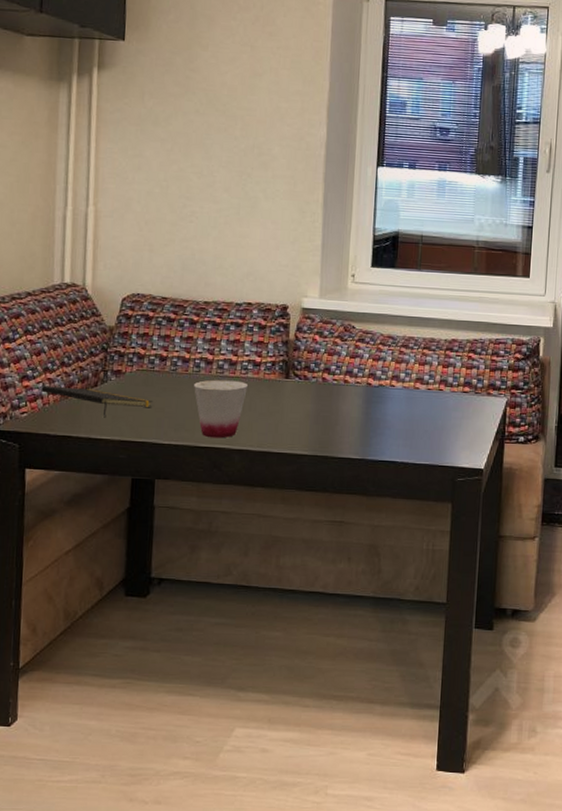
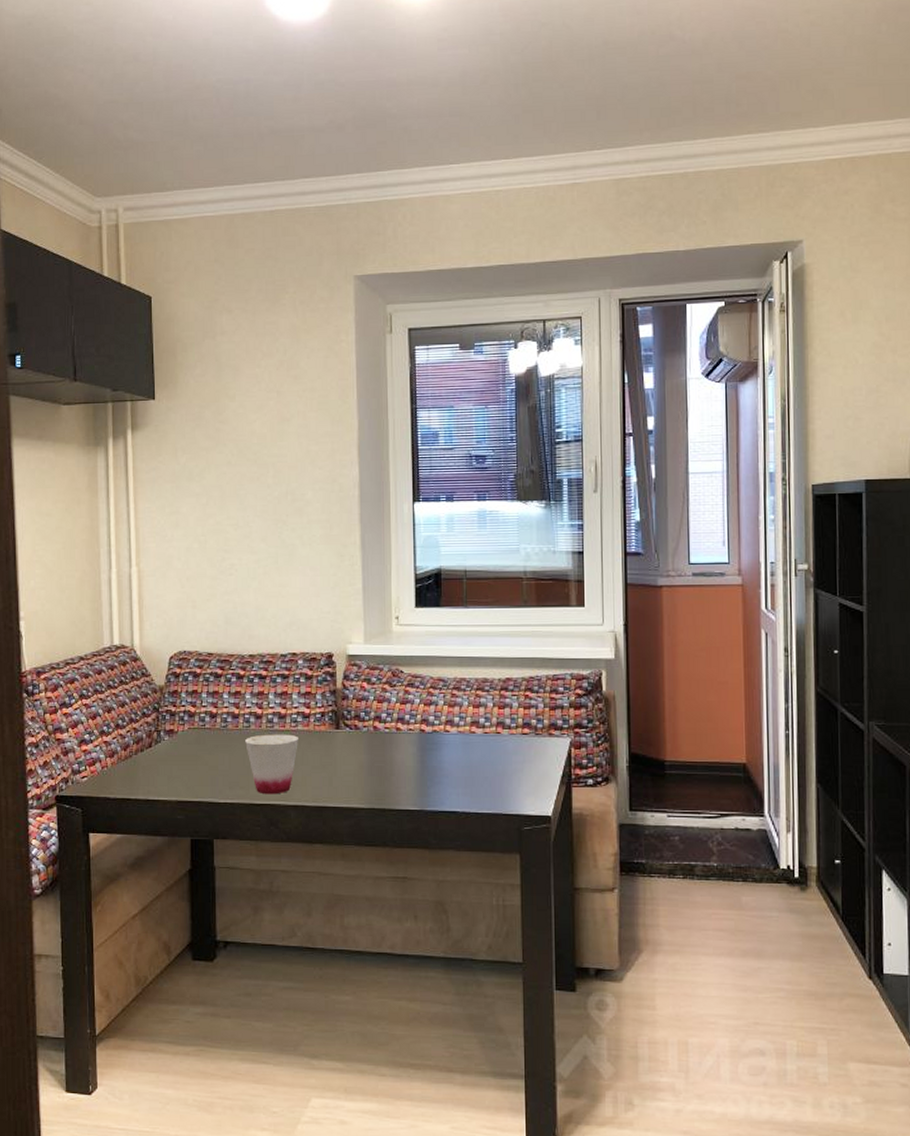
notepad: present [41,385,152,417] -> none [99,749,206,777]

